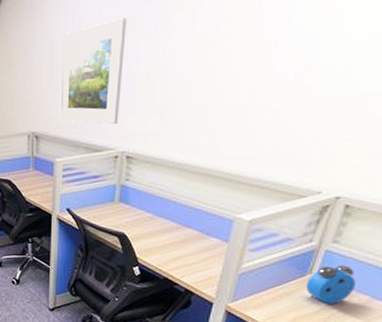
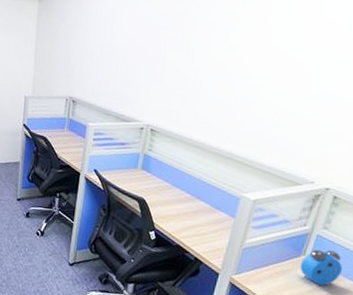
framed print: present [59,17,127,125] -> none [95,12,160,100]

